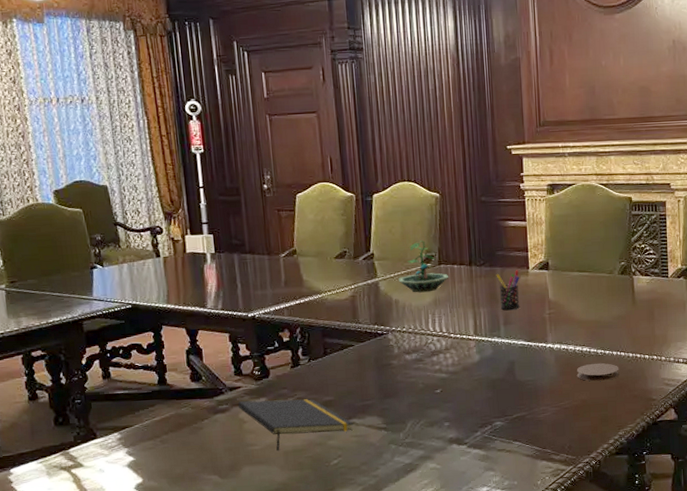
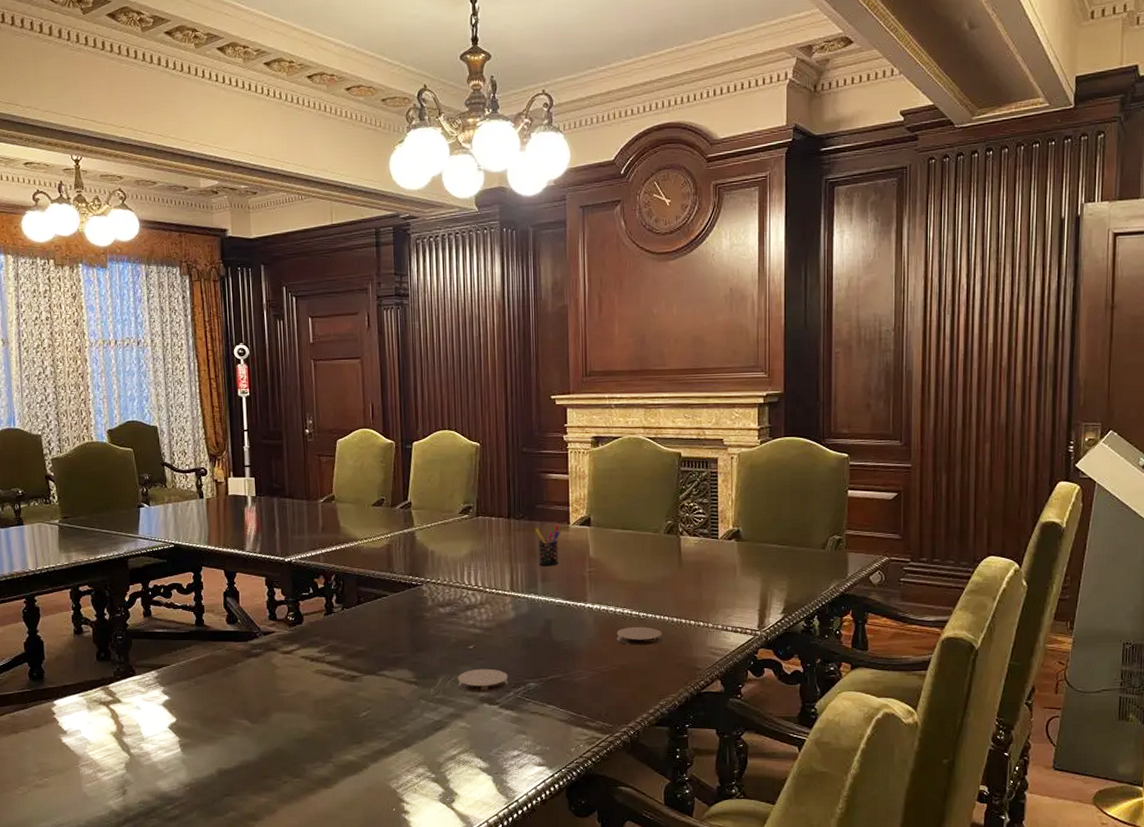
notepad: present [237,399,354,451] -> none [270,646,384,700]
terrarium: present [399,240,448,293] -> none [435,491,486,544]
coaster: none [425,410,476,435] -> present [457,668,509,693]

